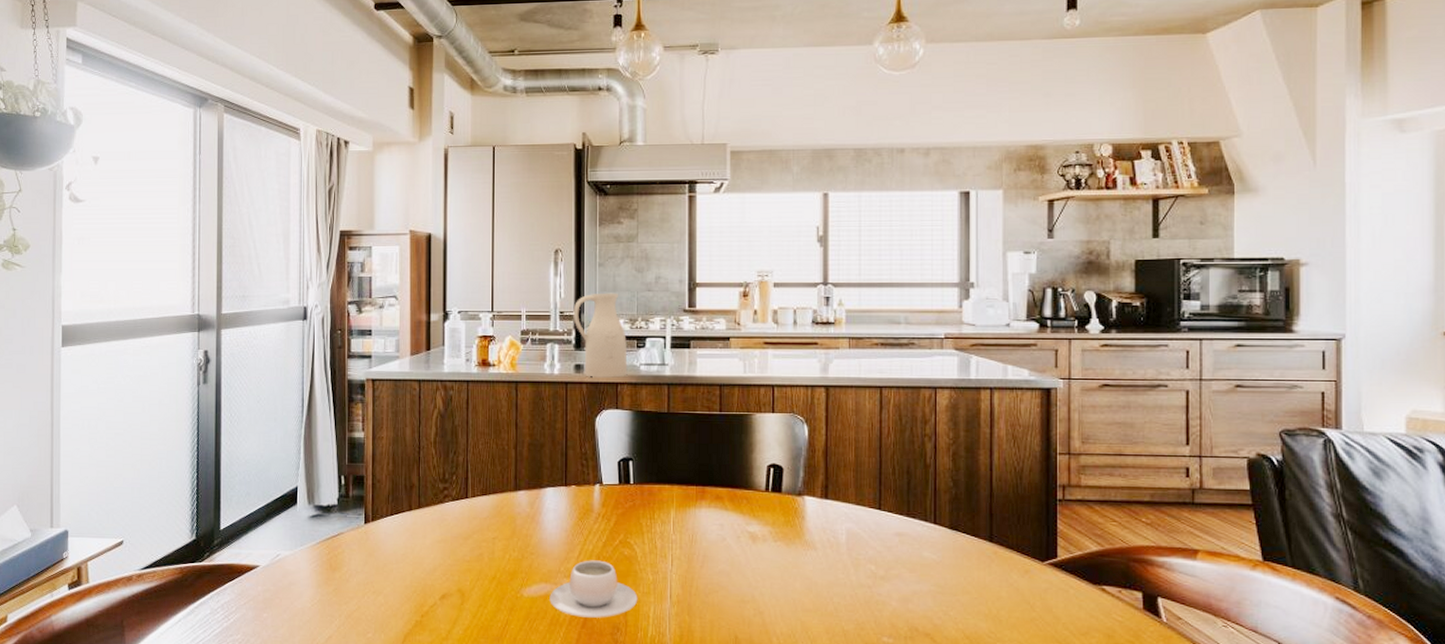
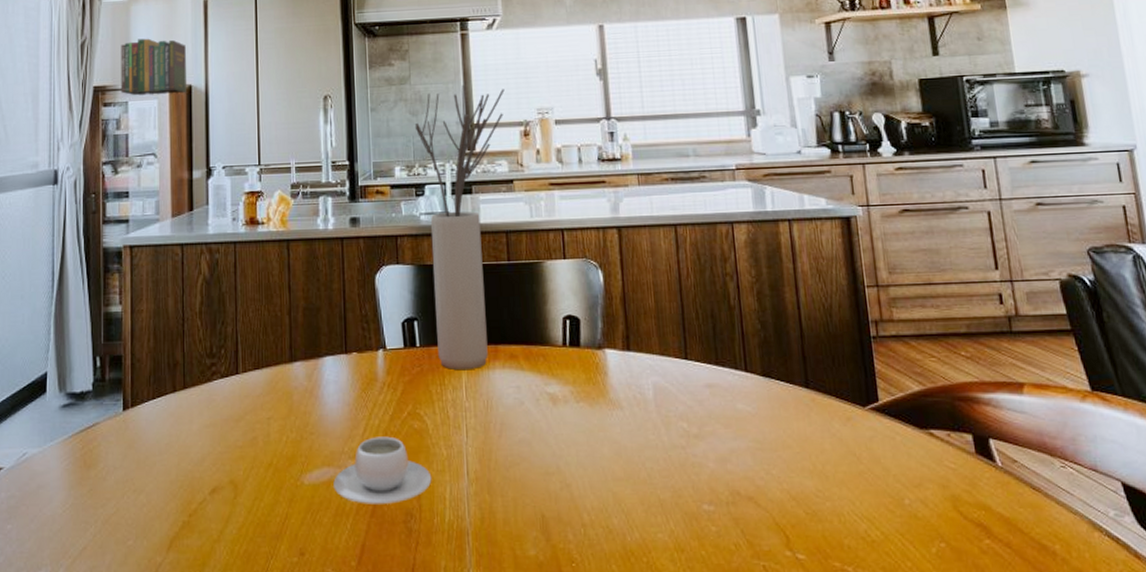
books: none [365,187,426,242] -> present [120,38,186,96]
ceramic pitcher: present [573,293,628,379] -> none [346,138,407,232]
vase: none [639,245,727,506] -> present [414,84,505,370]

